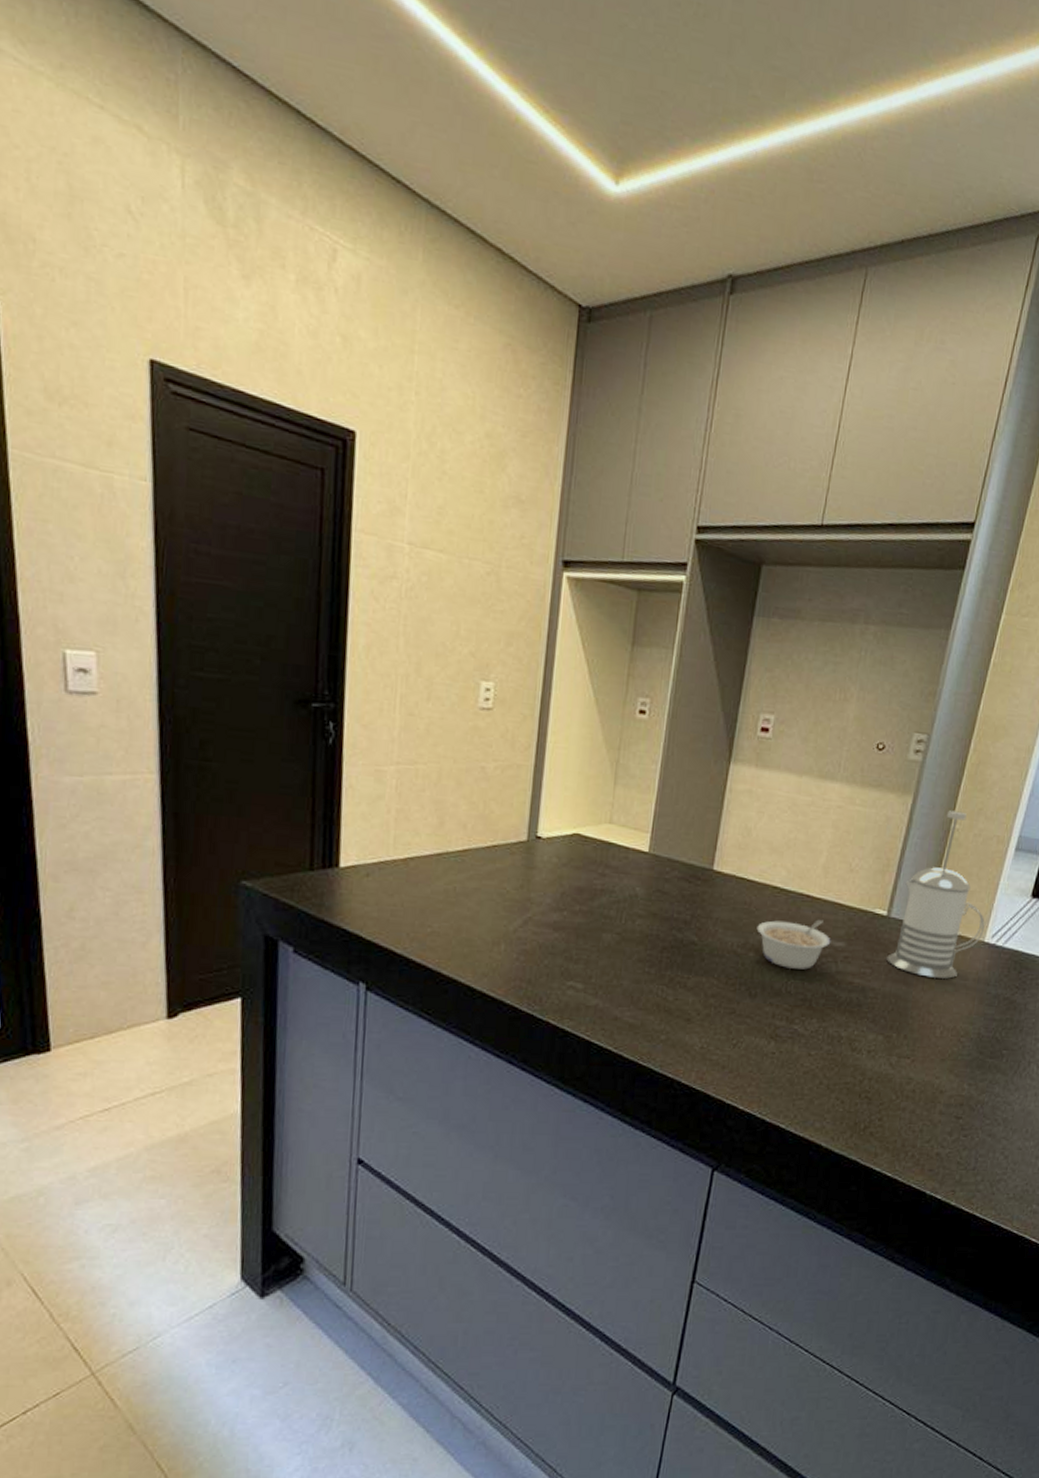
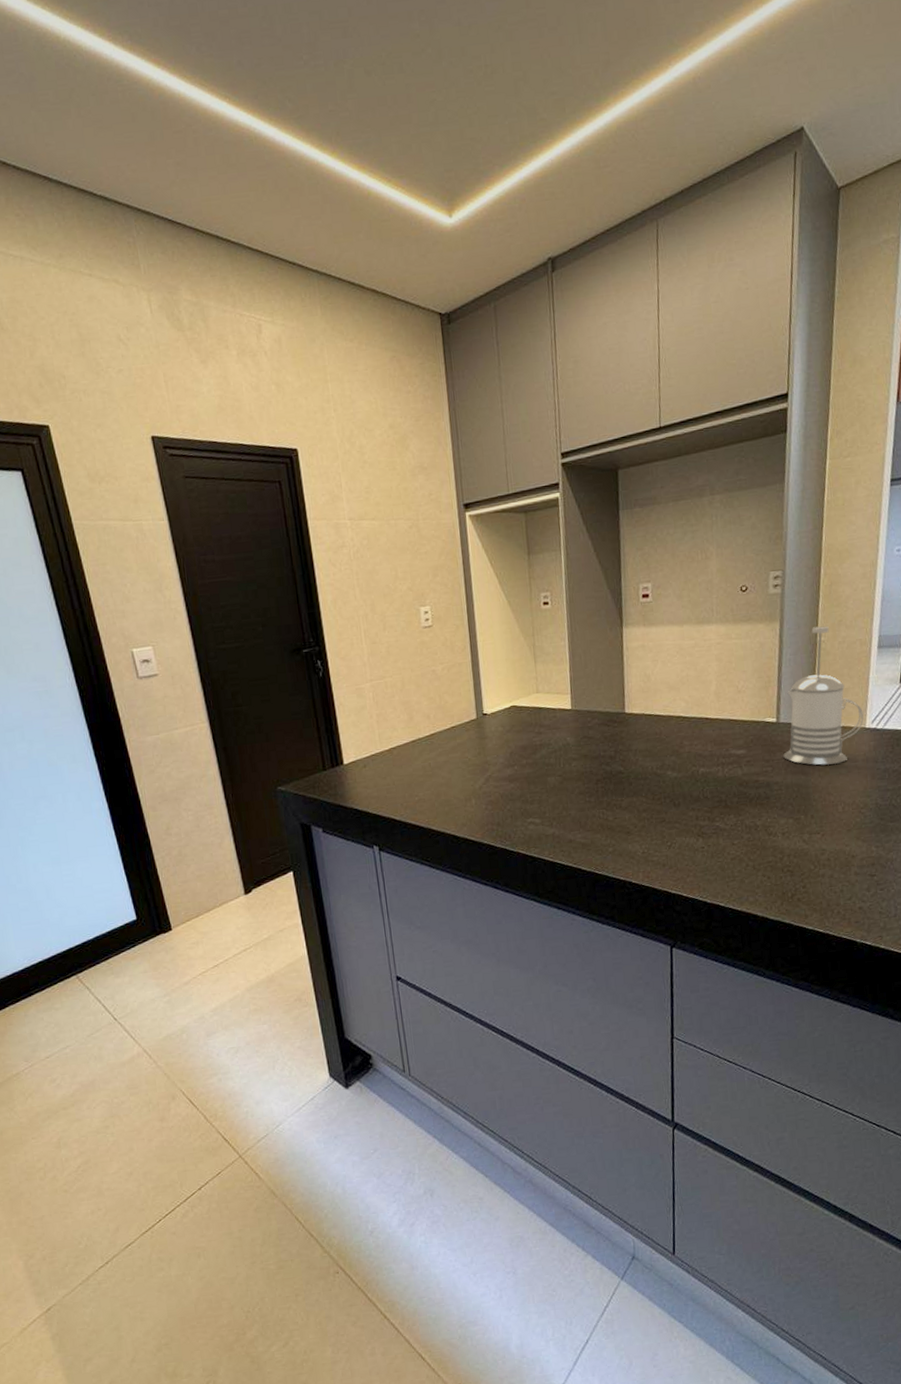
legume: present [756,919,831,970] -> none [669,735,733,779]

